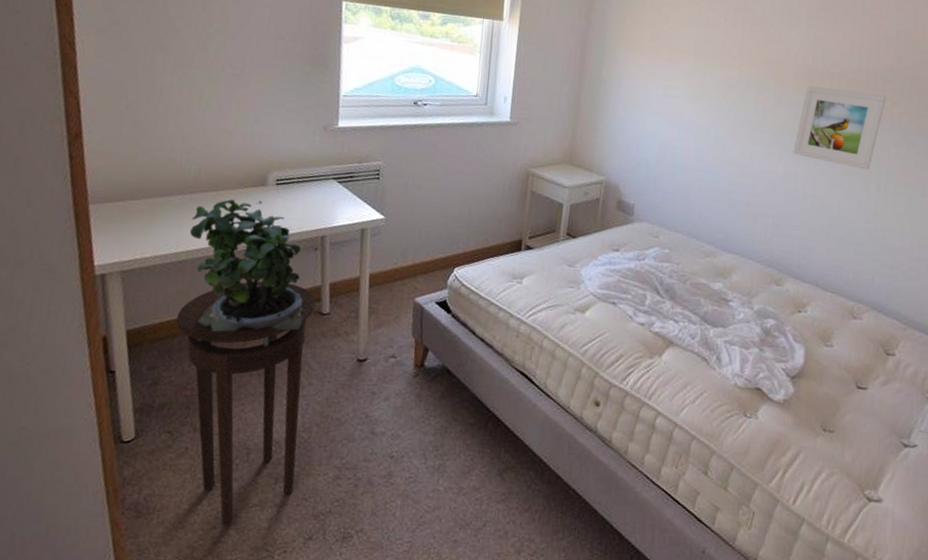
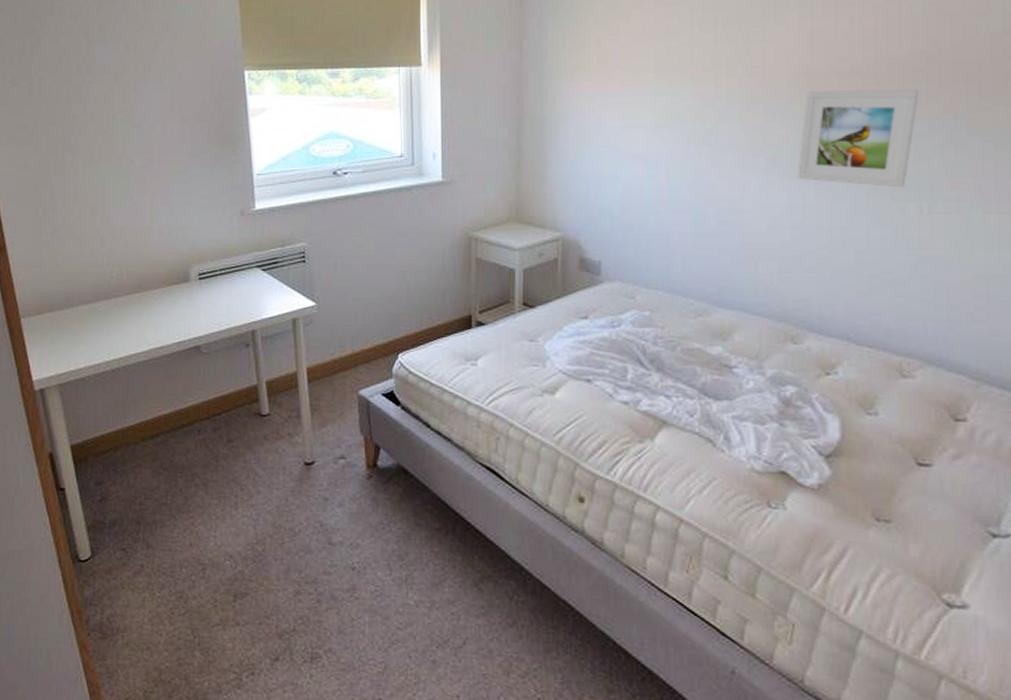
stool: present [176,281,316,527] -> none [116,384,254,647]
potted plant: present [189,199,307,332] -> none [119,298,246,442]

